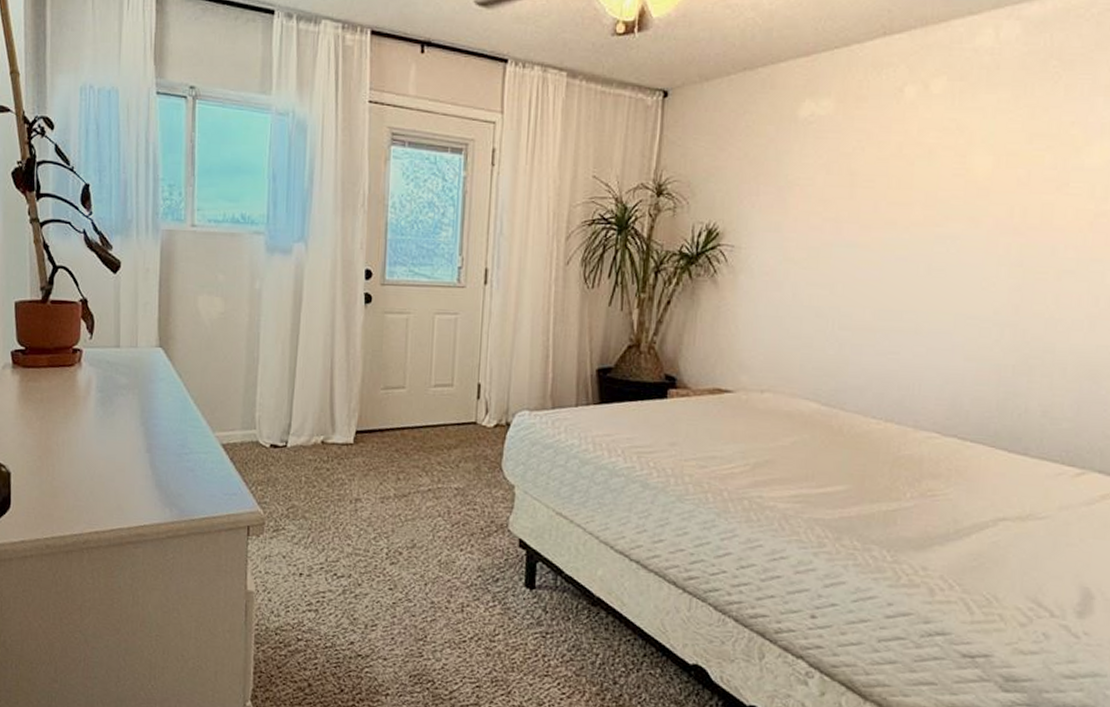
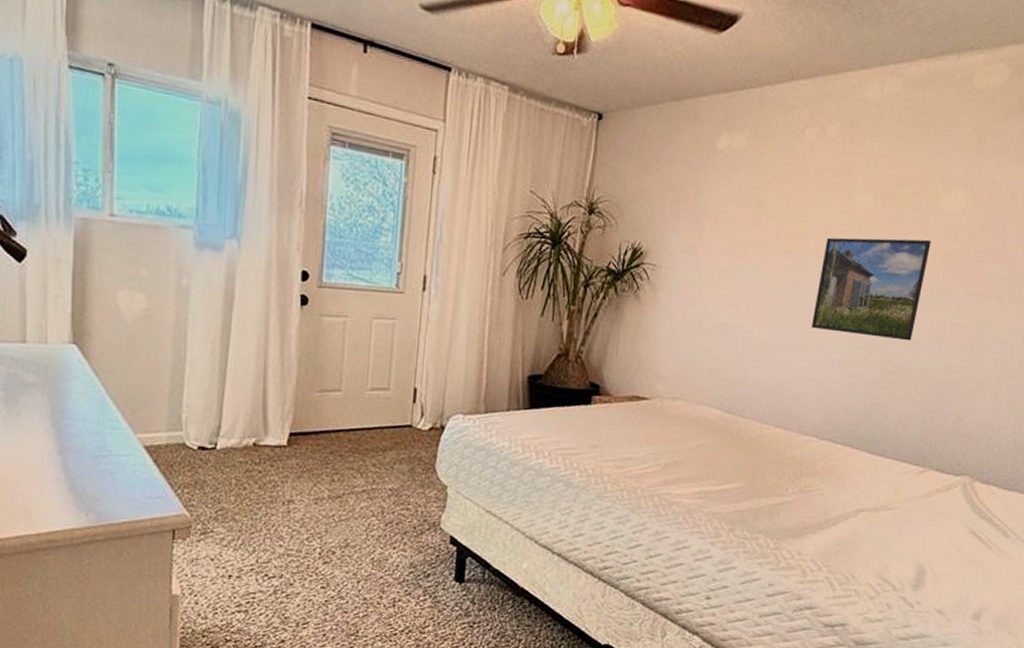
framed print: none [924,200,1073,319] -> present [811,237,931,341]

